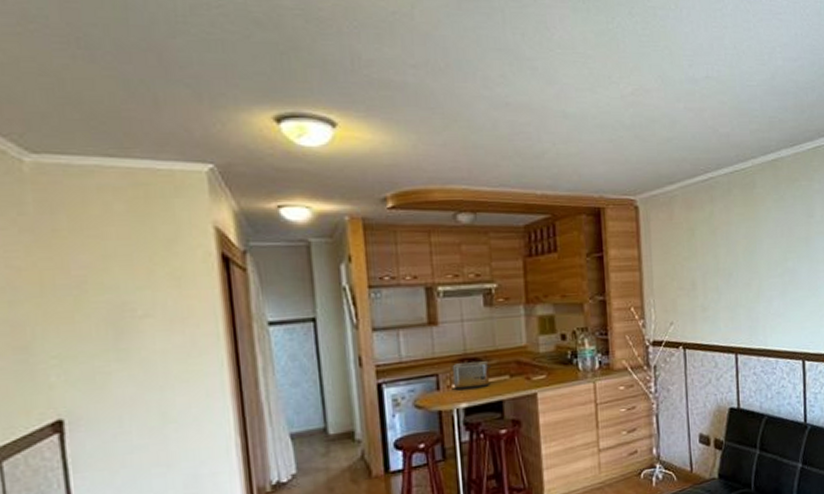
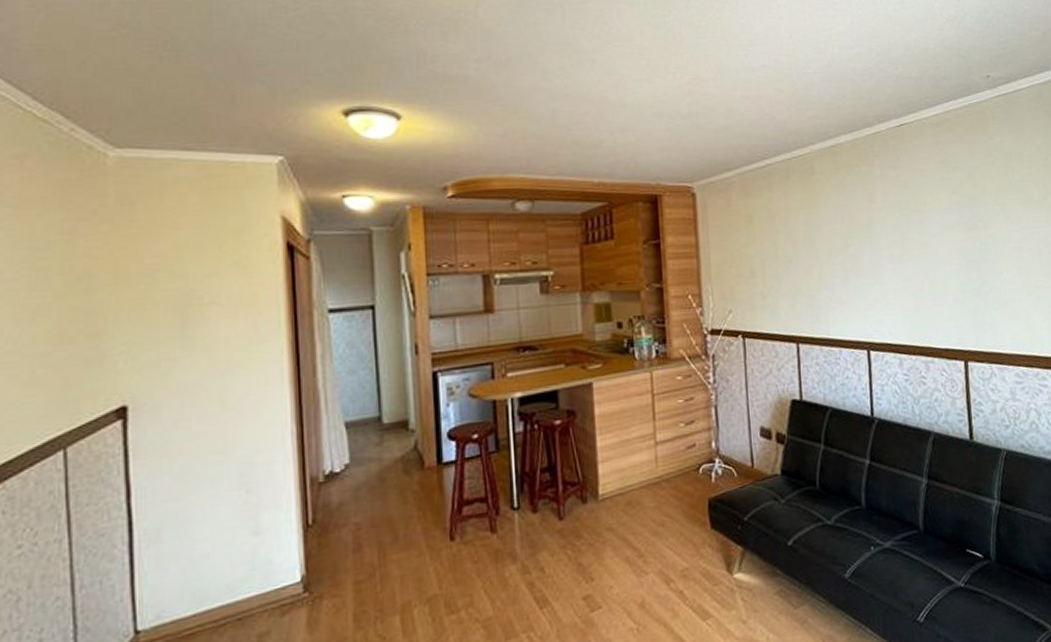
toaster: present [452,361,492,391] -> none [507,349,547,380]

